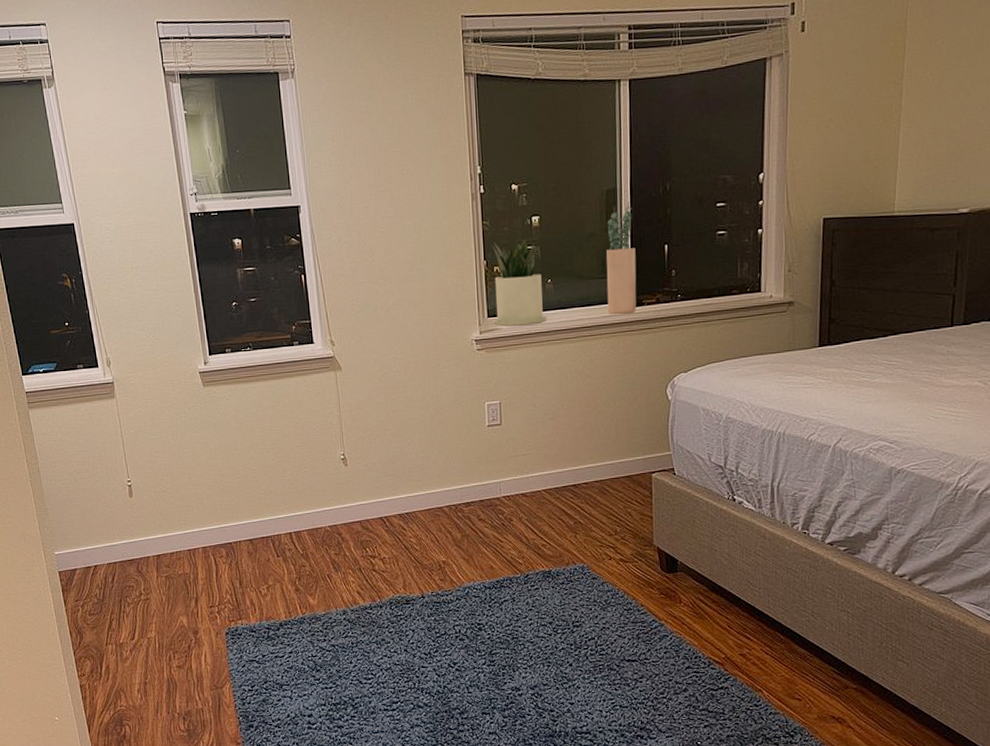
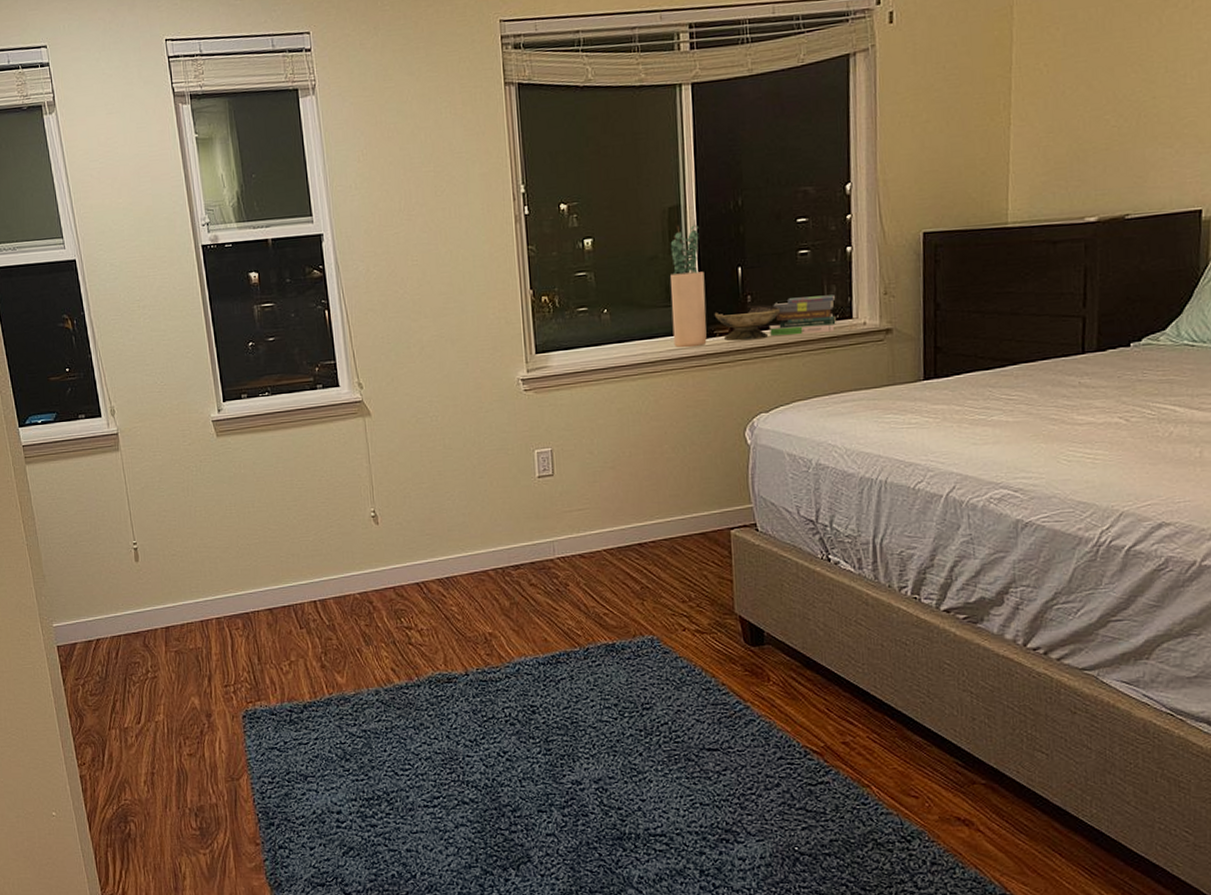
planter: present [492,239,548,327] -> none [539,264,605,364]
decorative bowl: none [643,278,699,310] -> present [714,304,780,342]
books: none [689,271,747,307] -> present [769,295,836,337]

